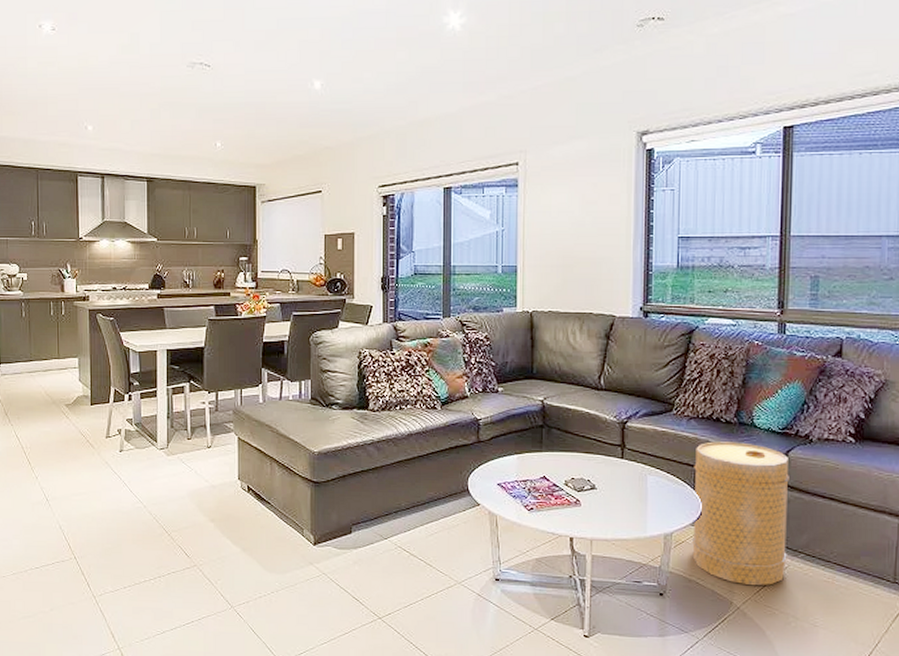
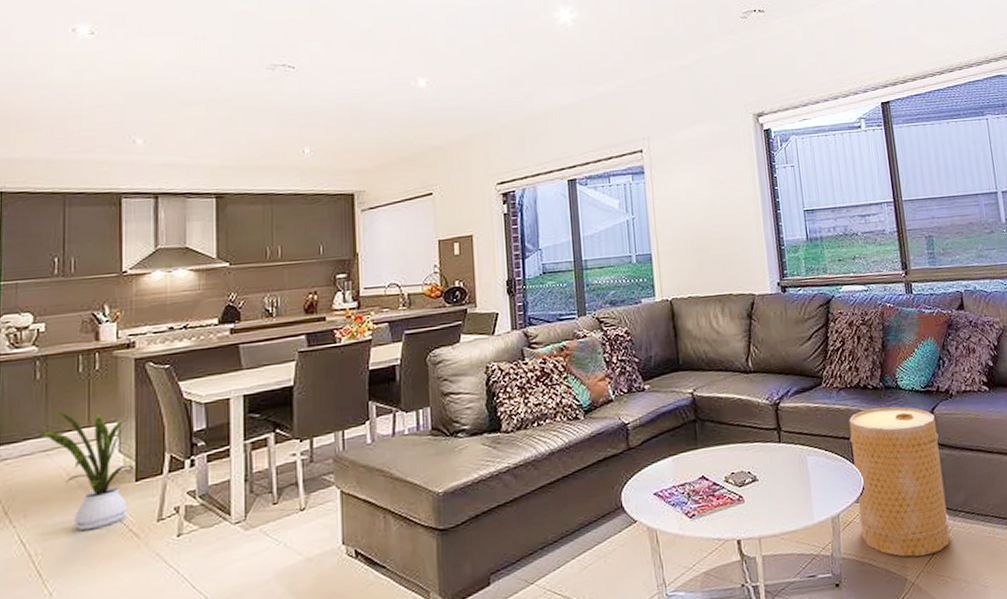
house plant: none [25,343,91,436] -> present [38,411,135,531]

